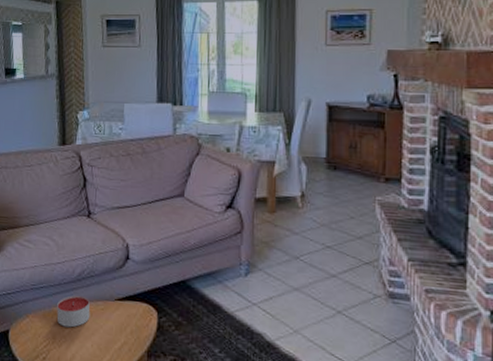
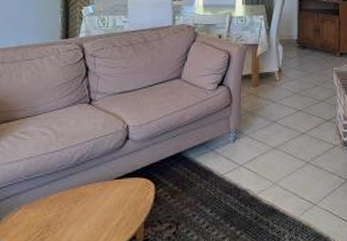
candle: present [56,295,90,328] -> none [52,179,89,213]

